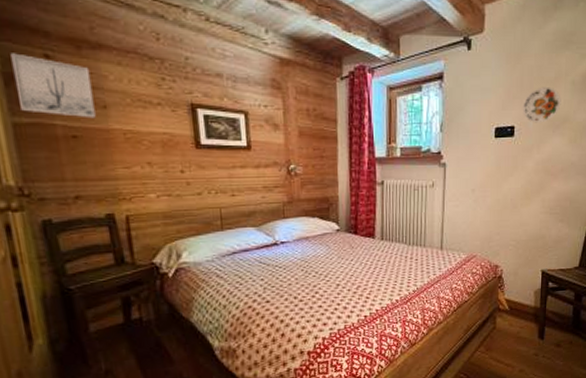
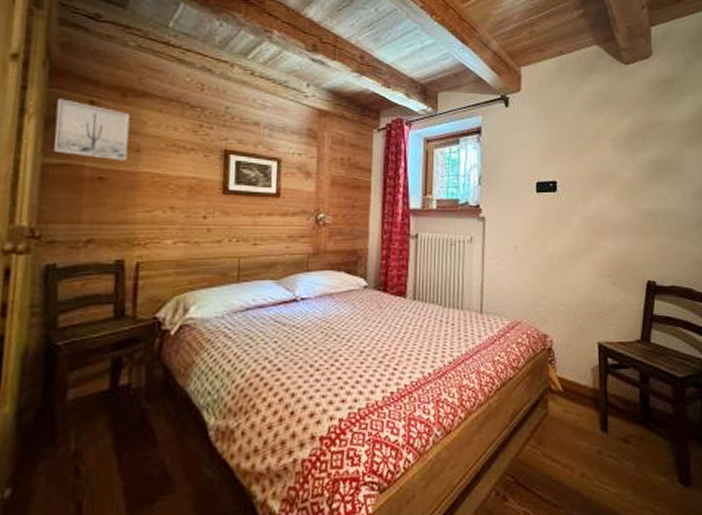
decorative plate: present [522,87,561,123] -> none [564,143,604,179]

